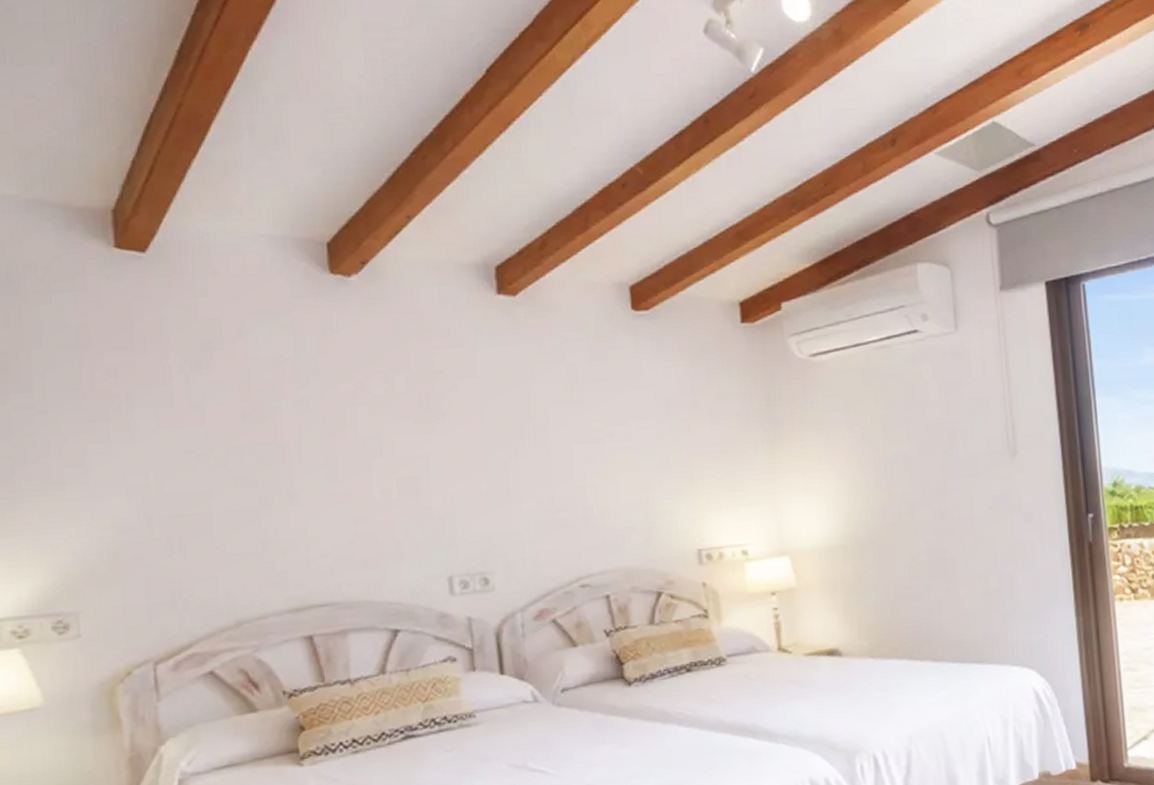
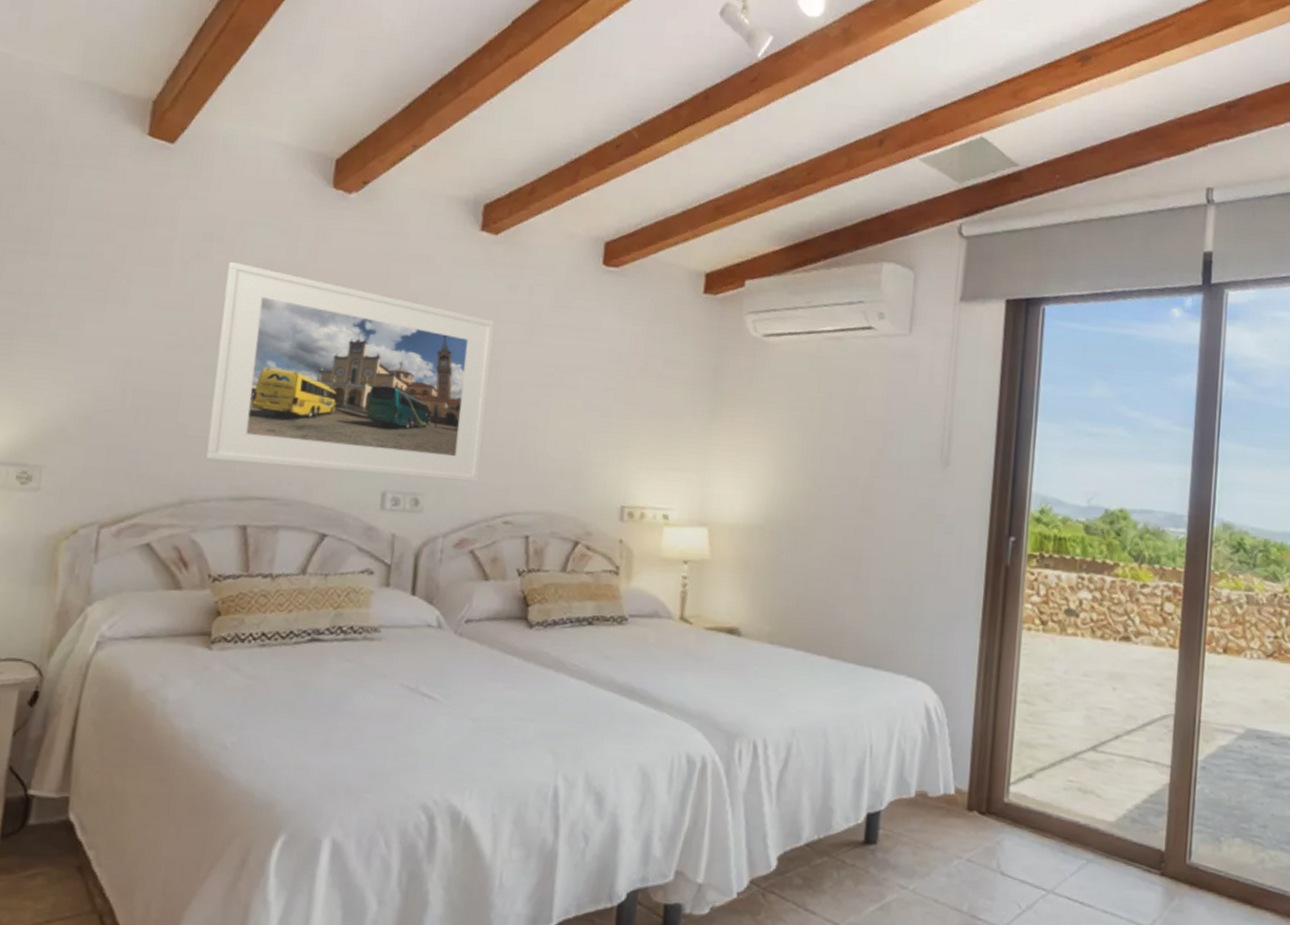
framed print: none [234,367,547,575] -> present [206,261,494,482]

